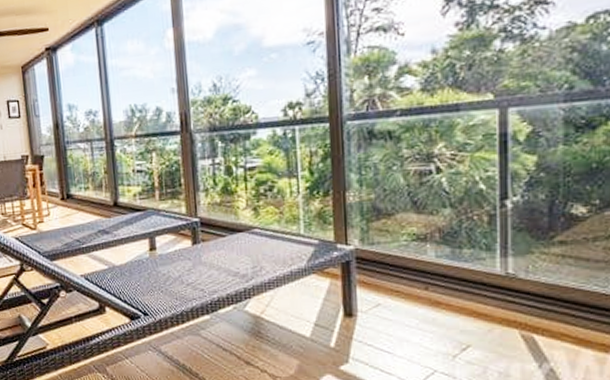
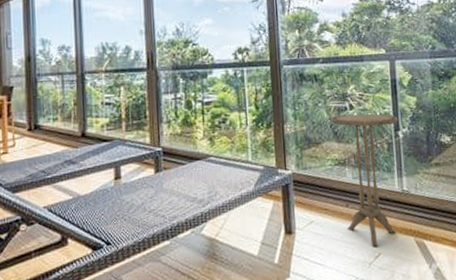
side table: none [408,178,507,339] -> present [330,113,399,248]

